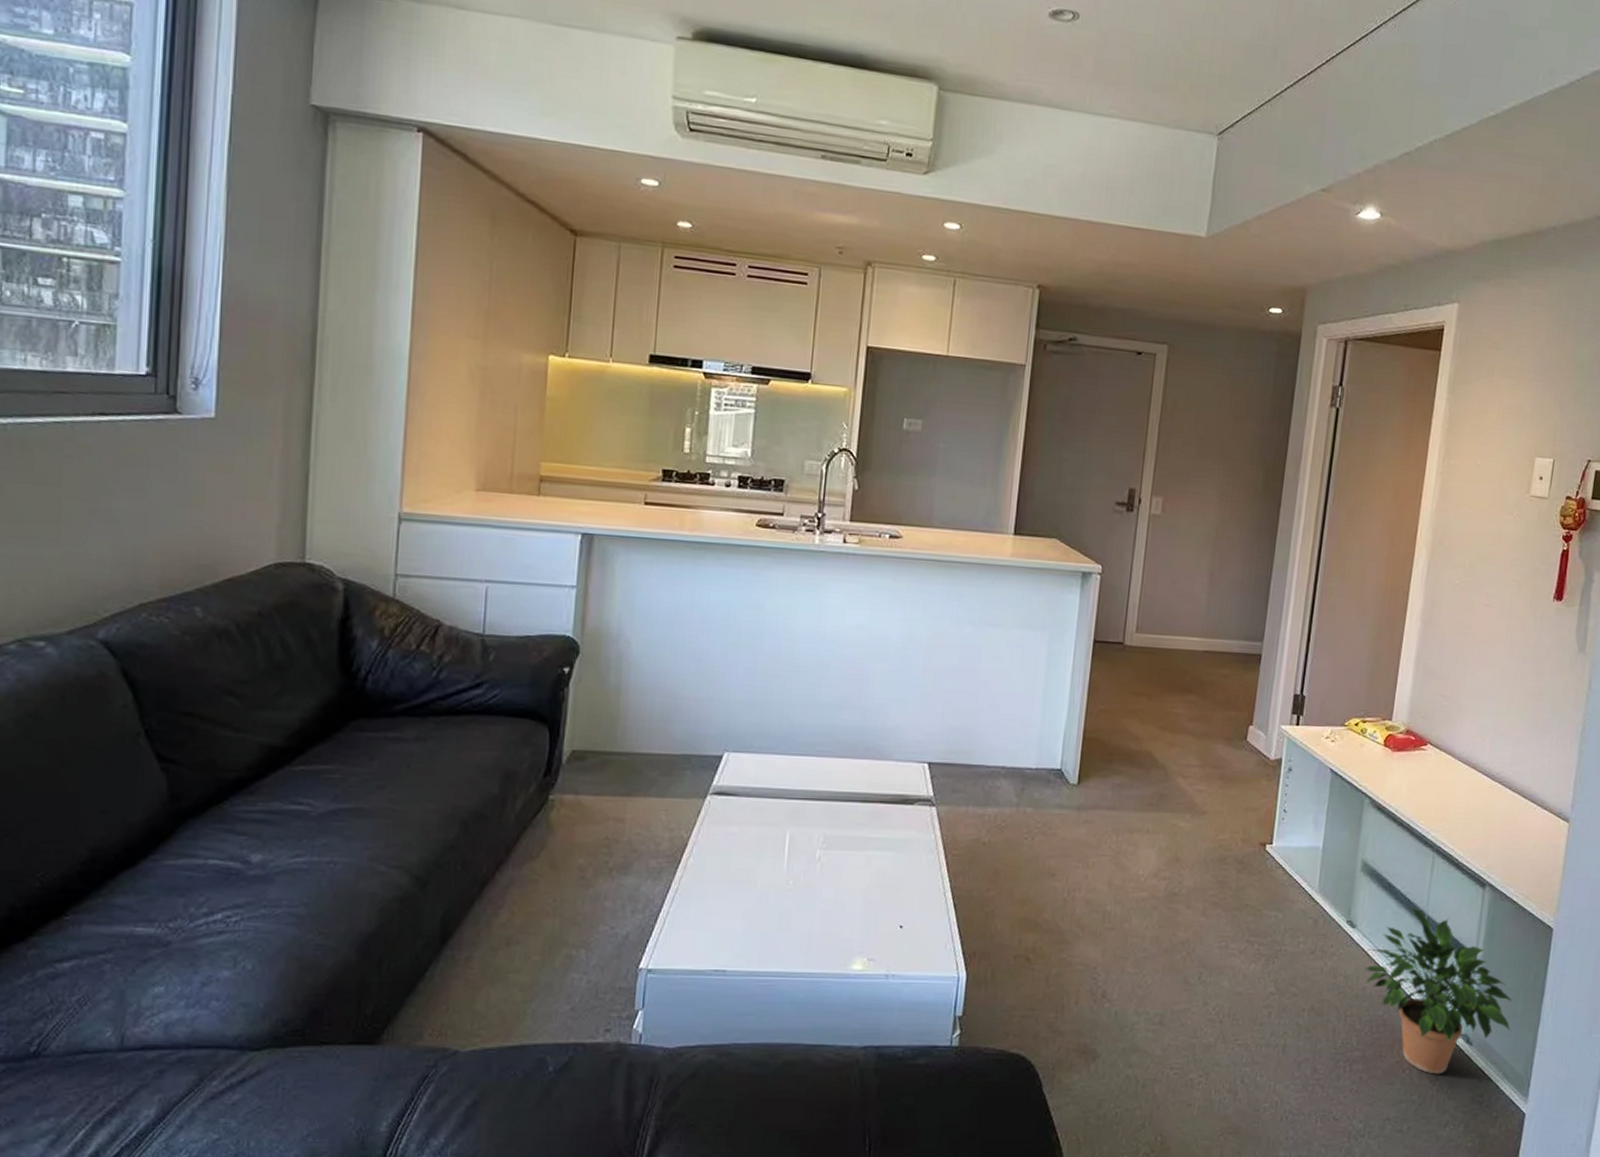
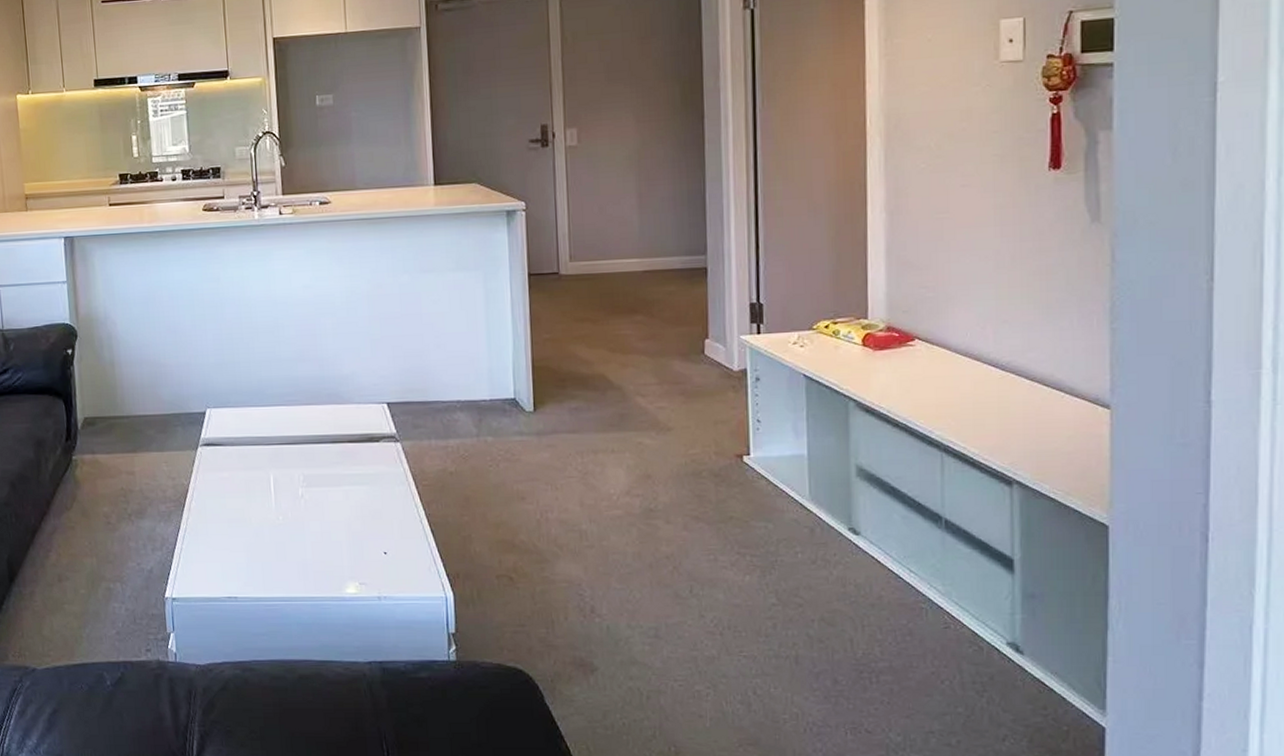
potted plant: present [1364,906,1513,1074] -> none [876,510,1072,686]

